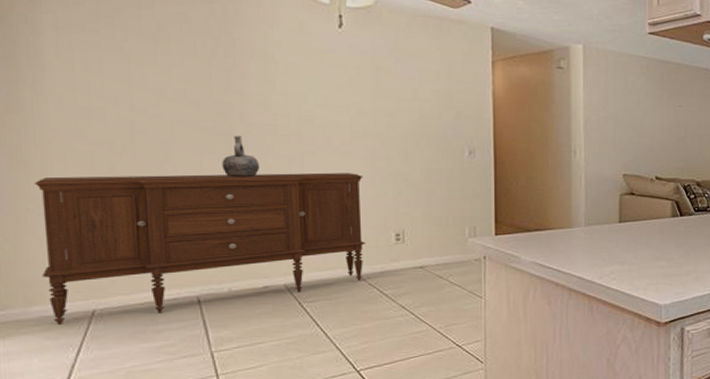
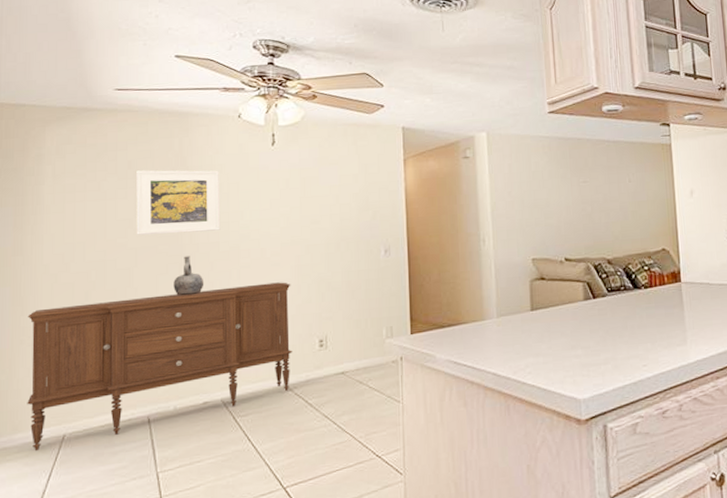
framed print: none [168,35,278,112] -> present [136,170,221,235]

